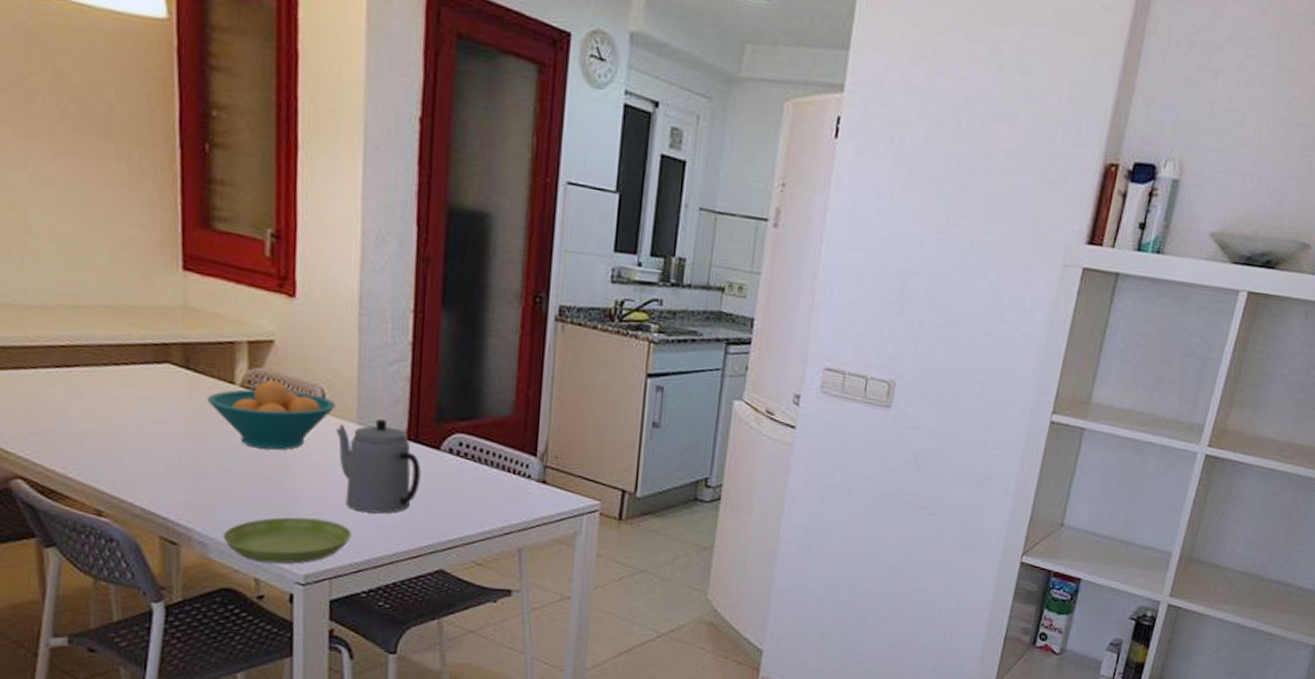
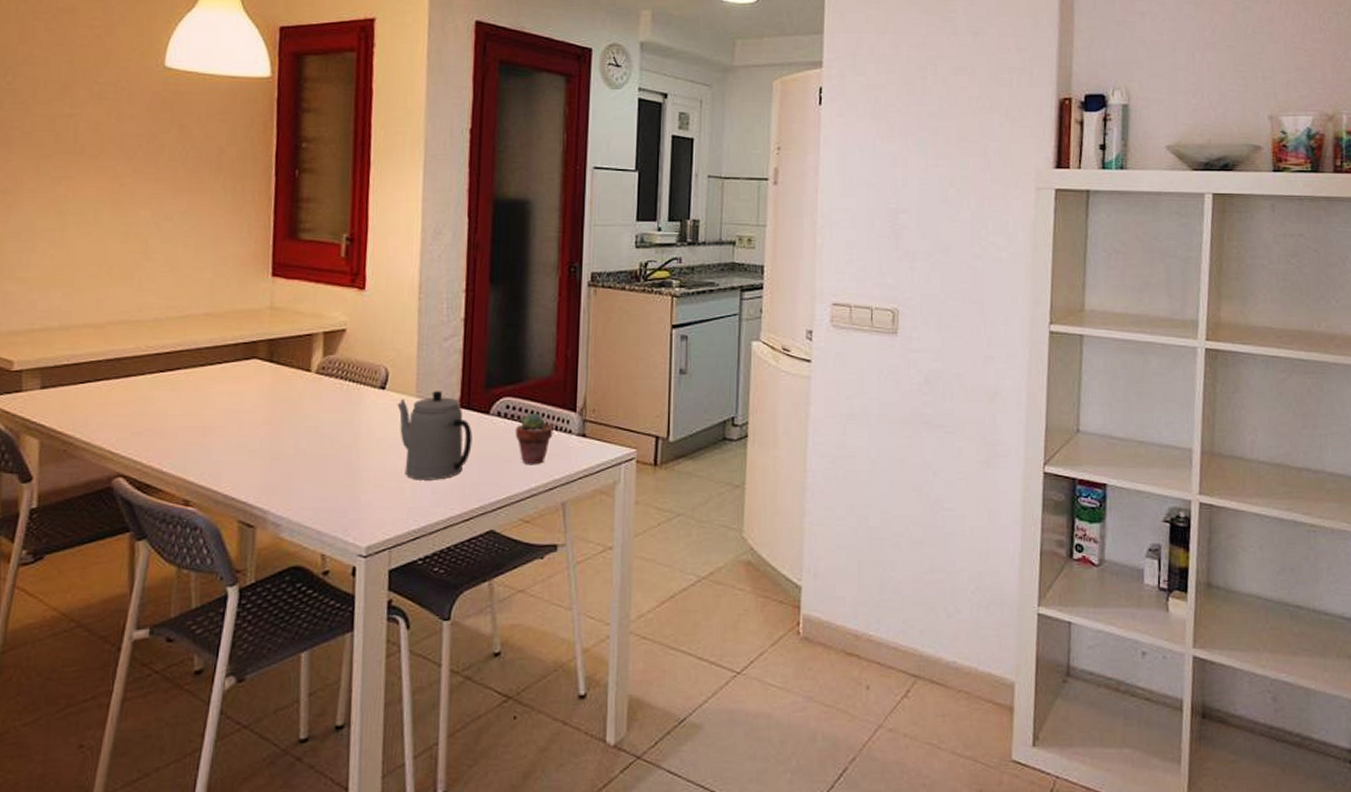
fruit bowl: present [208,379,337,450] -> none [287,364,398,428]
saucer: present [223,517,352,565] -> none [294,491,410,538]
potted succulent: none [468,452,511,508] -> present [515,412,553,465]

